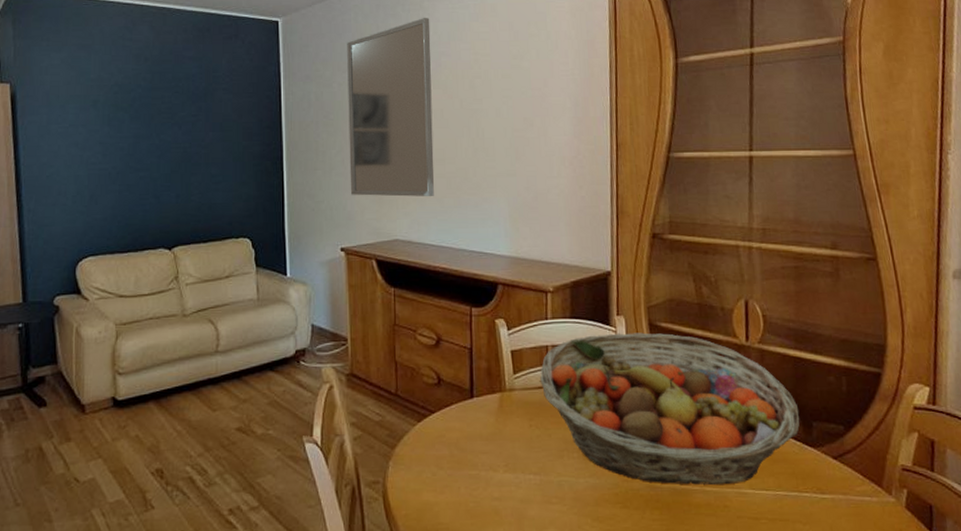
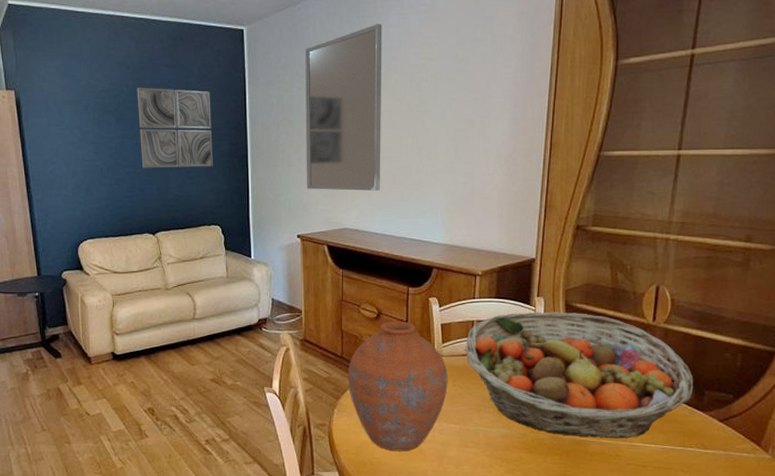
wall art: none [155,81,242,172] -> present [137,87,213,168]
vase: none [404,348,523,514] -> present [348,321,448,452]

